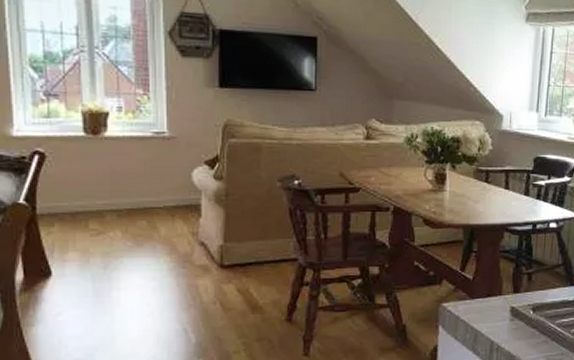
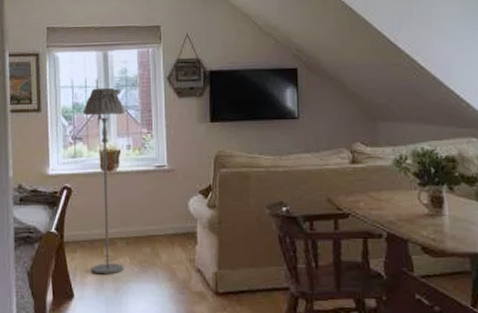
floor lamp: none [59,35,115,250] -> present [84,87,124,275]

